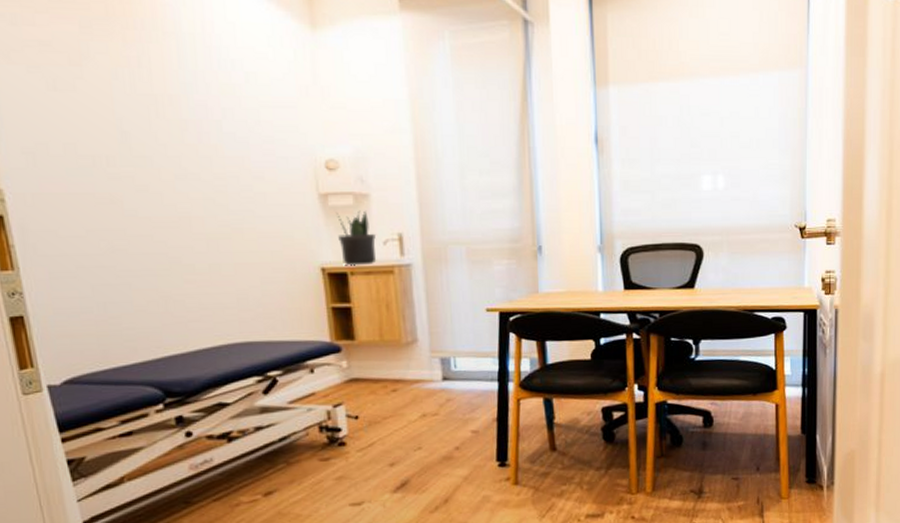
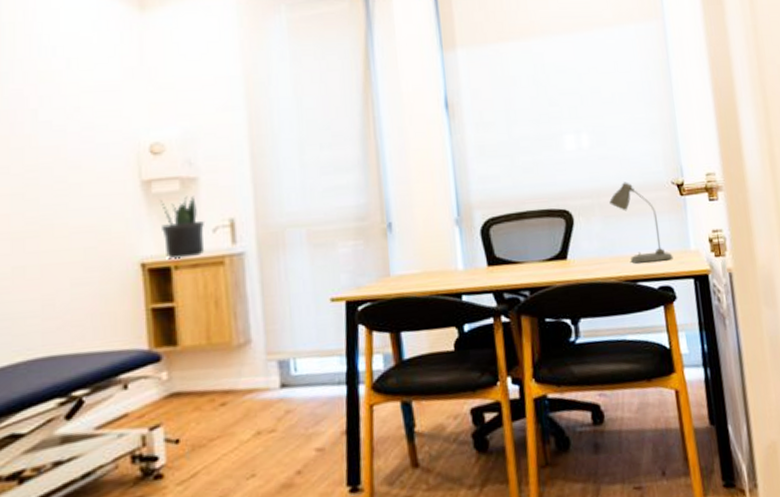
desk lamp: none [737,222,788,296] -> present [609,182,673,264]

